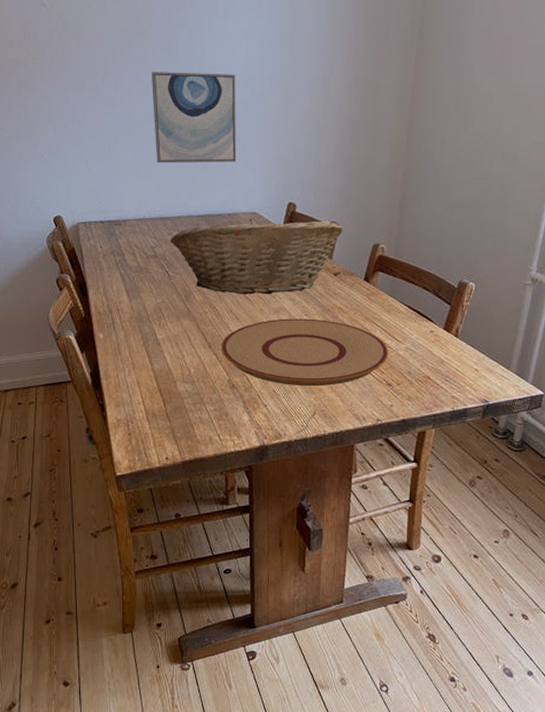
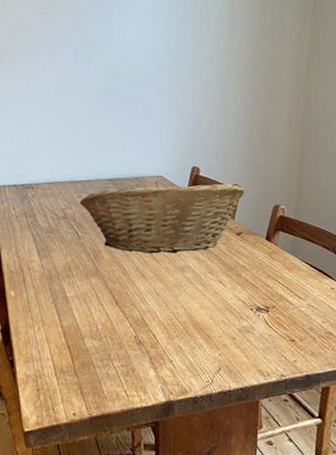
wall art: present [150,72,236,163] -> none [63,48,143,131]
plate: present [221,318,388,387] -> none [128,276,291,343]

